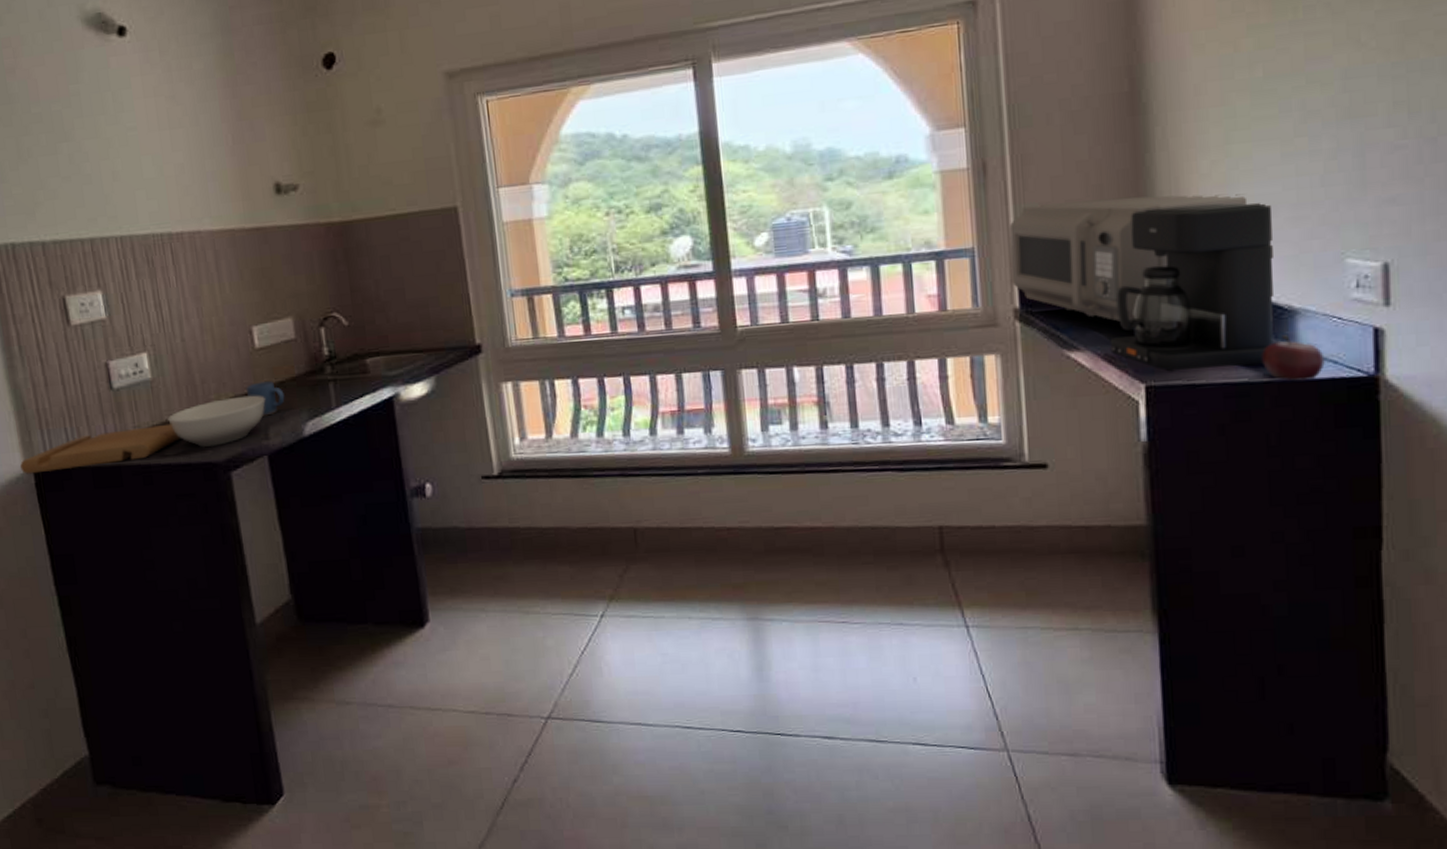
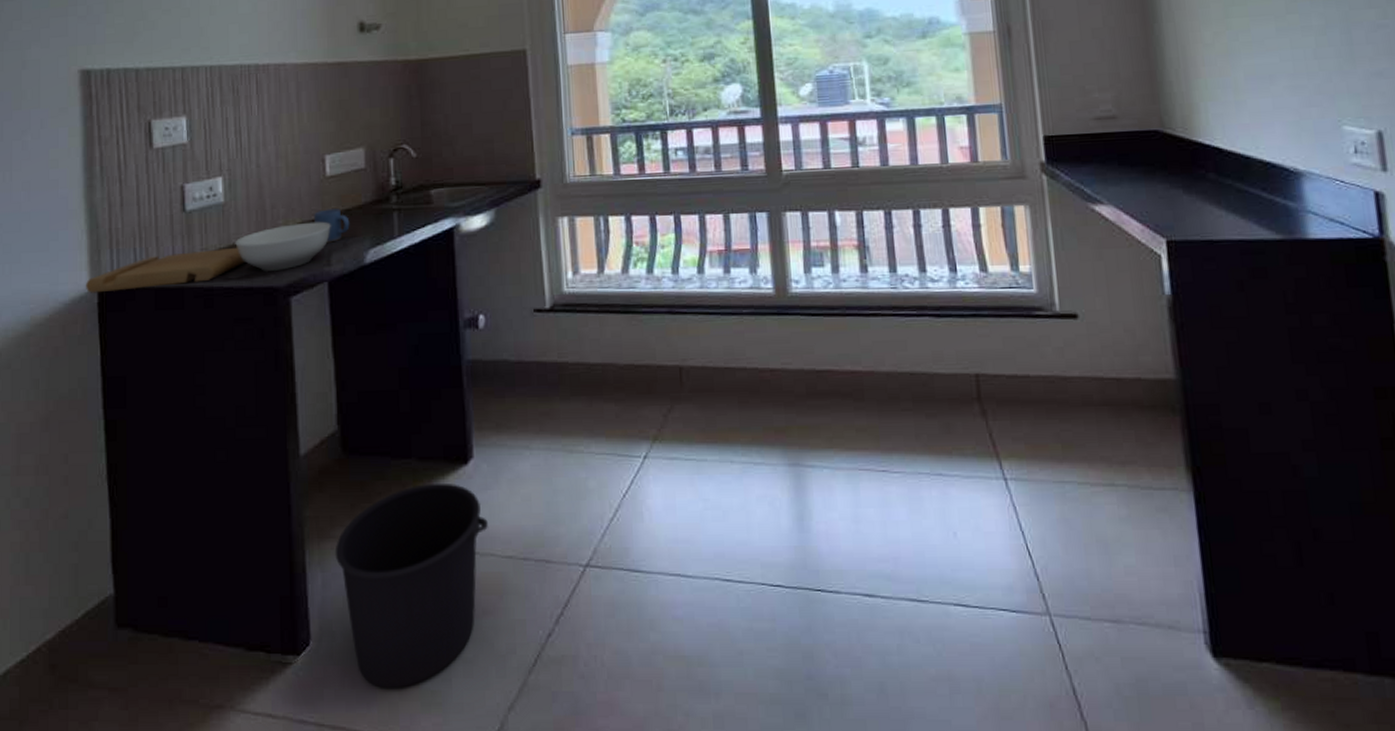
bucket: none [299,645,449,833] -> present [335,482,488,690]
microwave: present [1009,193,1273,322] -> none [1033,62,1280,181]
coffee maker: present [1110,202,1274,371] -> none [1130,70,1283,227]
fruit: present [1262,335,1325,382] -> none [1273,196,1333,241]

